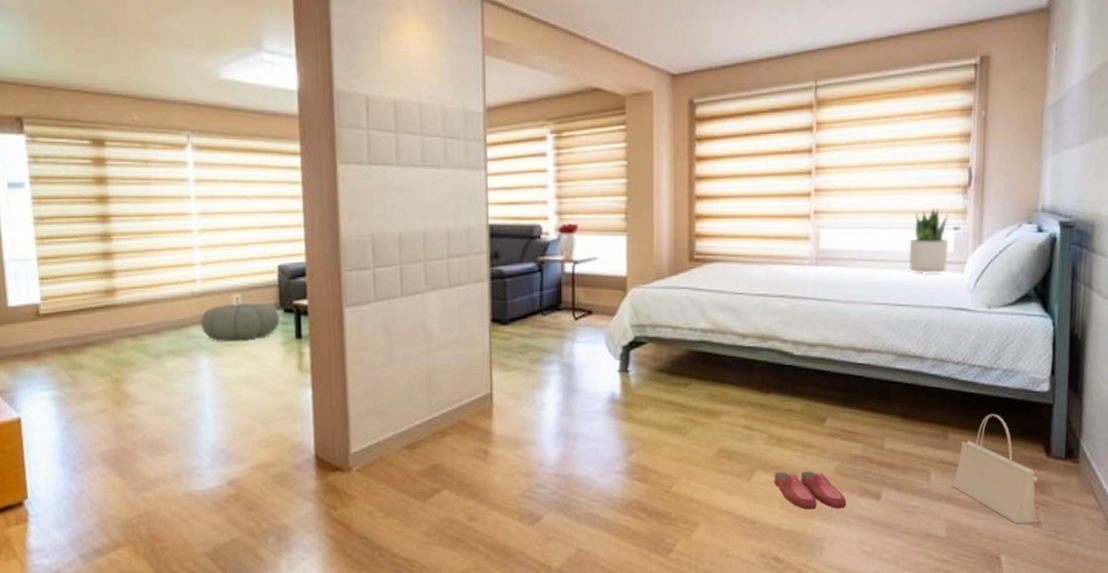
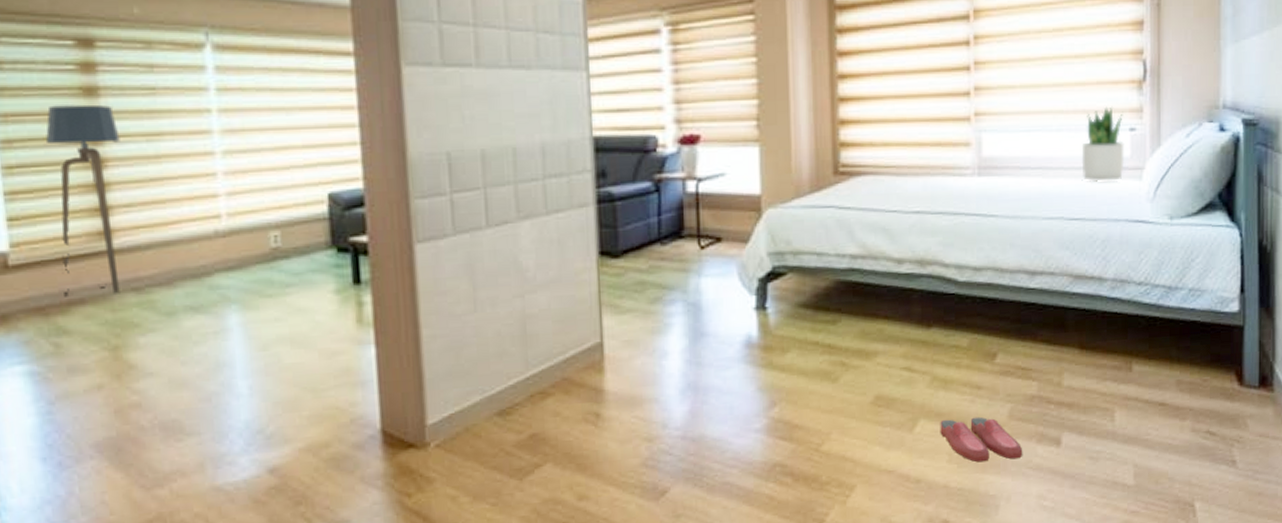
floor lamp: none [68,191,123,340] -> present [46,104,120,297]
pouf: present [201,303,280,341] -> none [228,241,332,291]
tote bag: present [952,414,1038,523] -> none [1139,339,1233,464]

